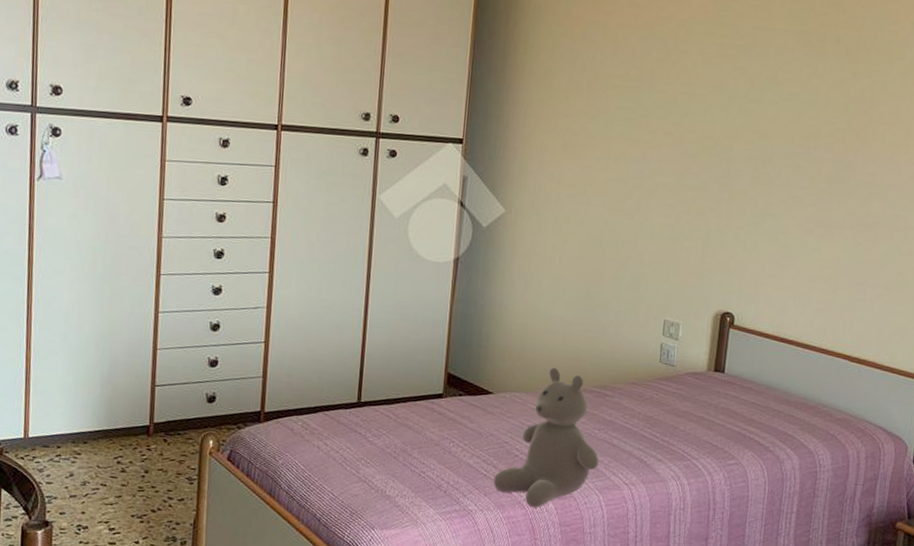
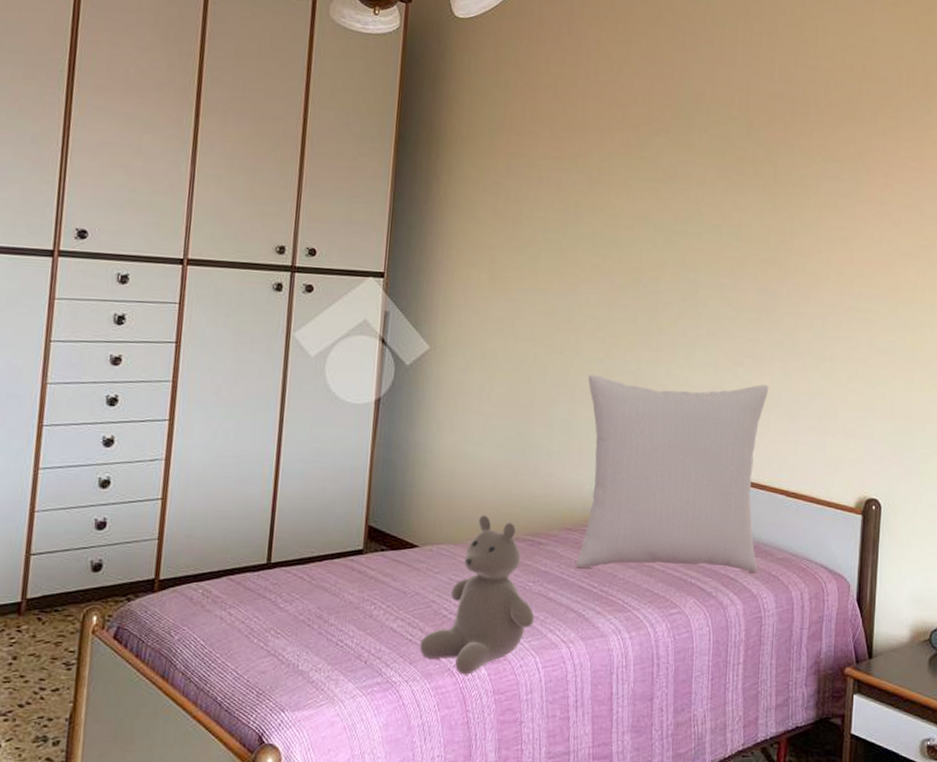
pillow: none [640,239,839,431] -> present [576,374,769,572]

